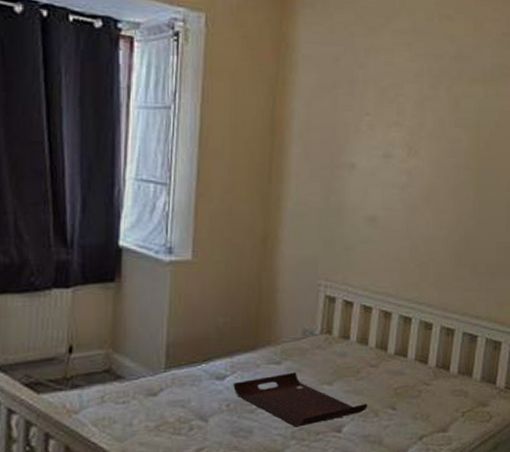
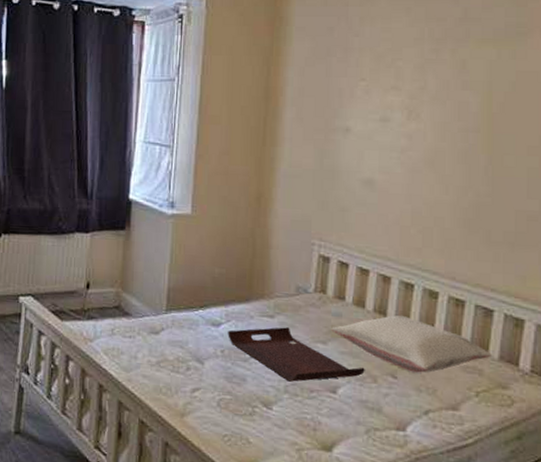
pillow: none [336,348,476,402] -> present [331,315,493,373]

